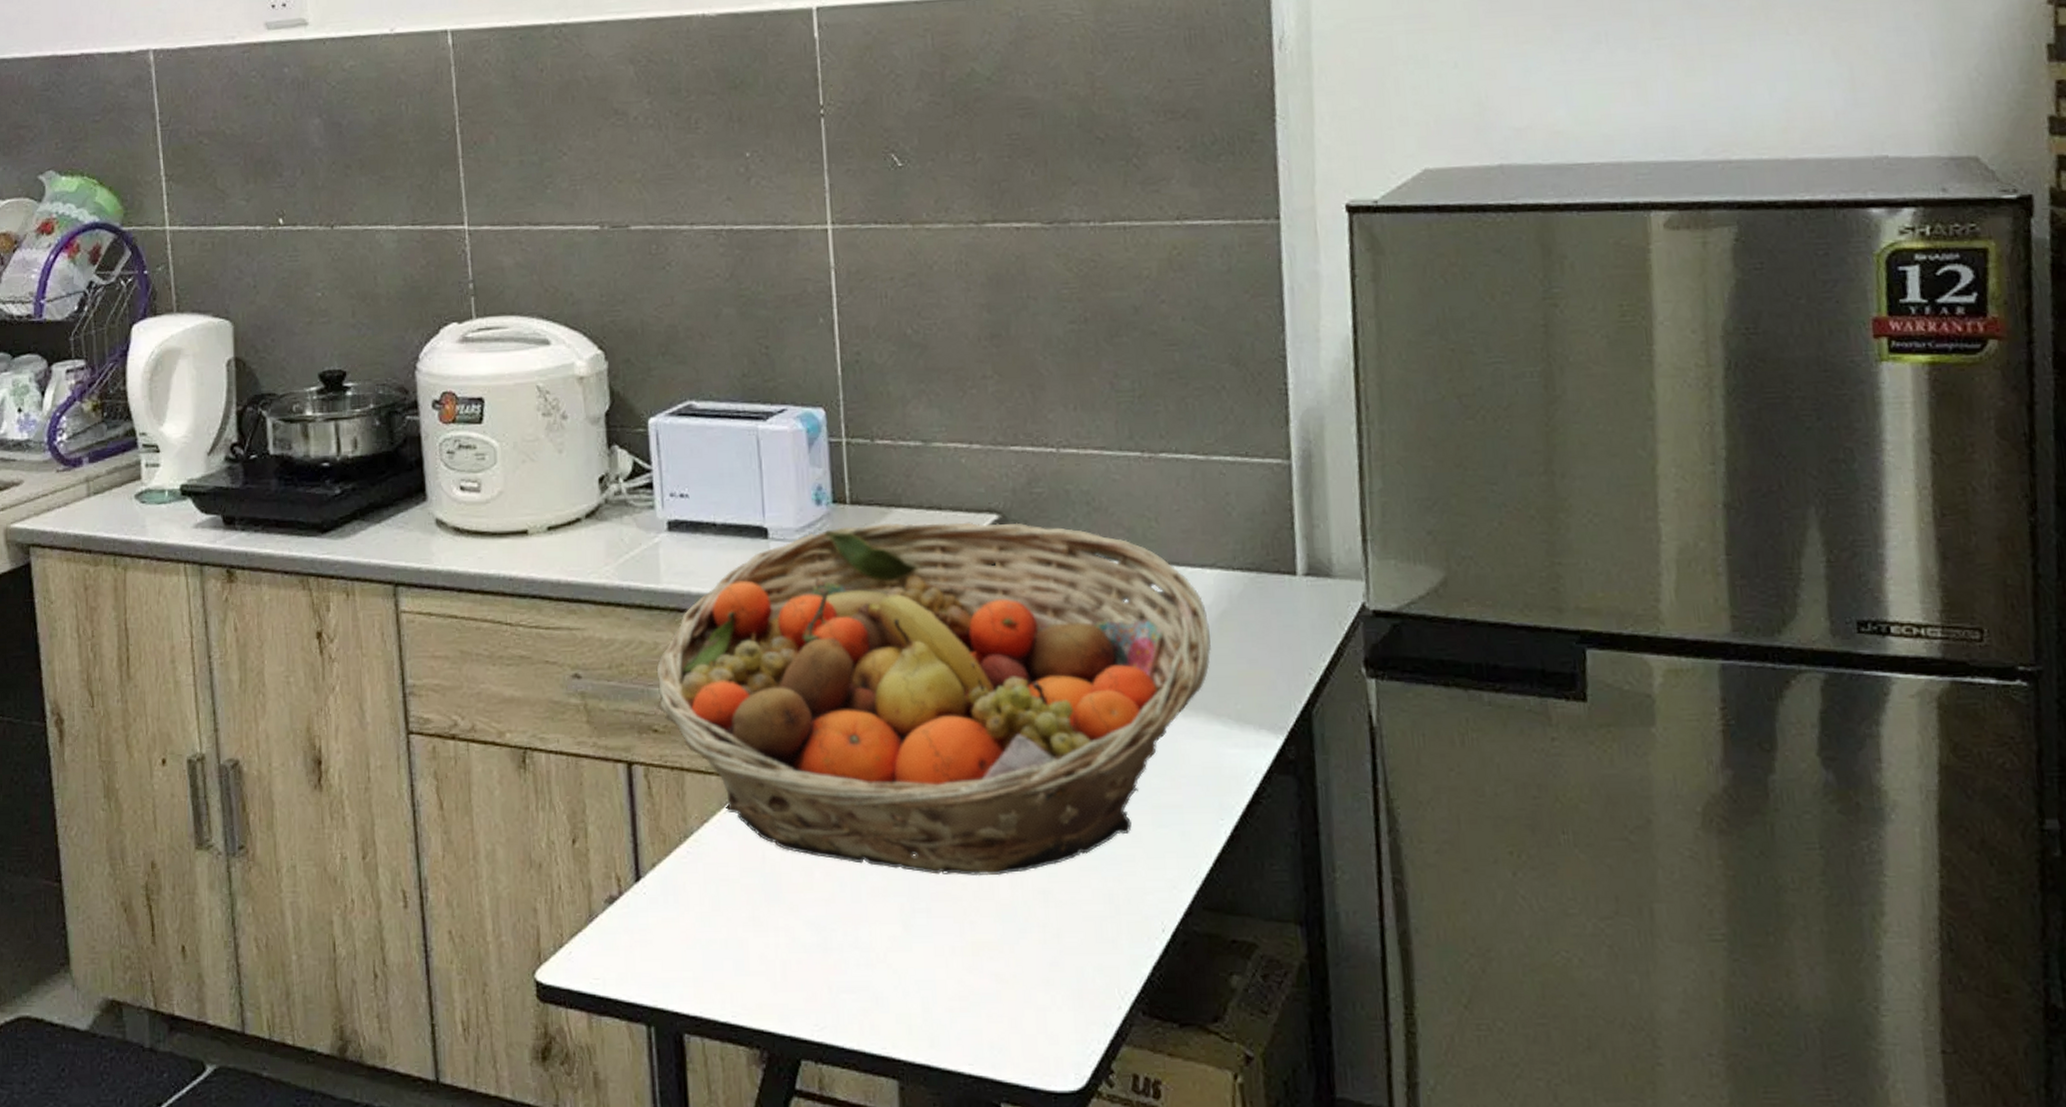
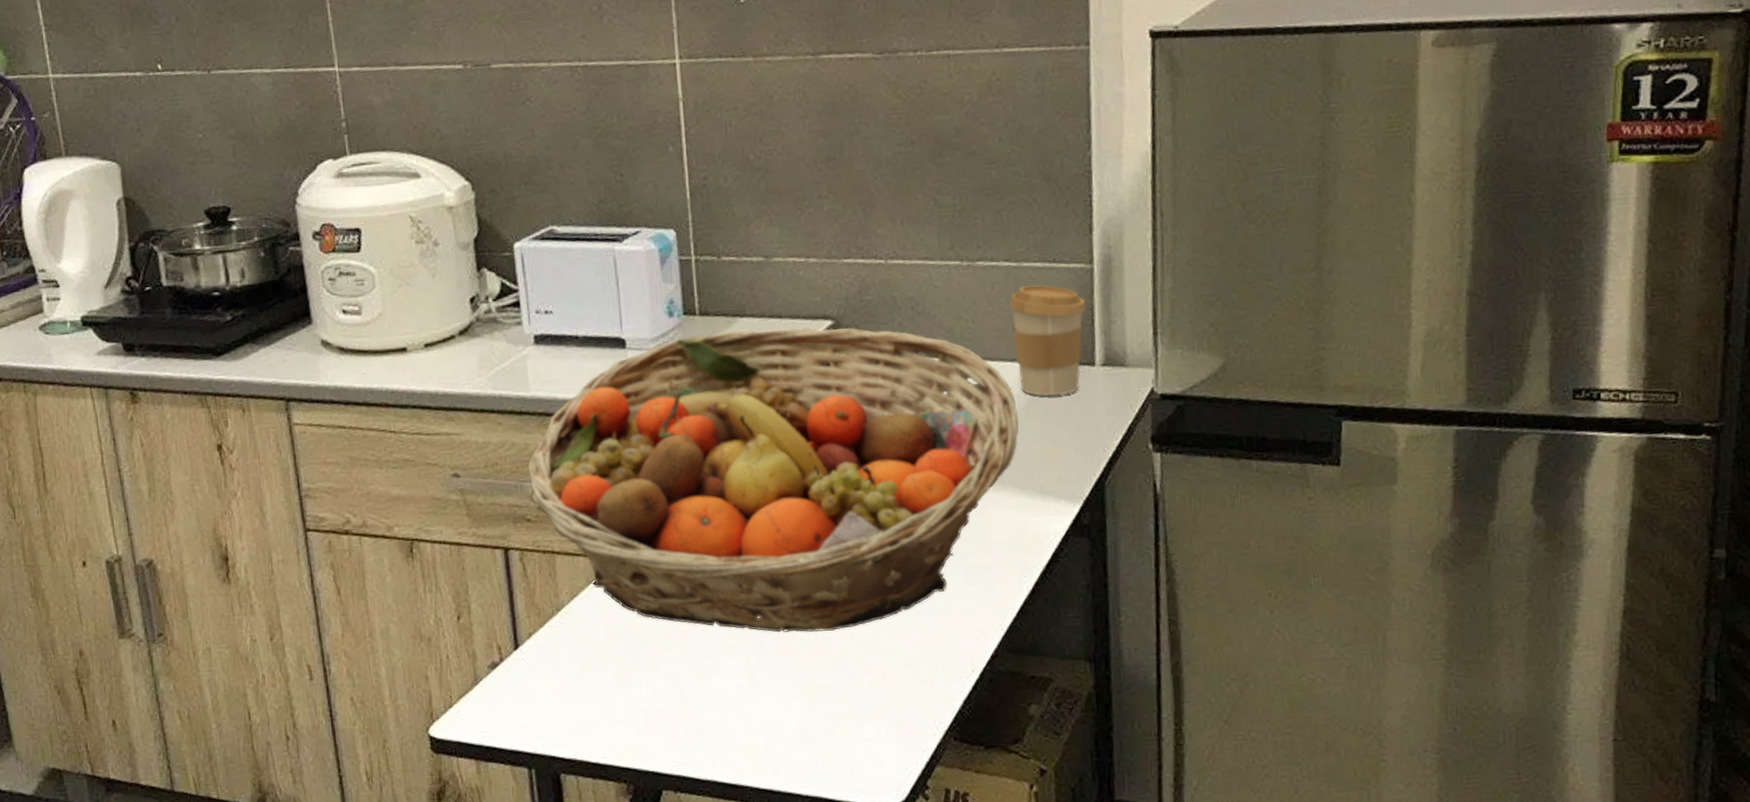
coffee cup: none [1197,482,1285,609] -> present [1009,285,1086,396]

